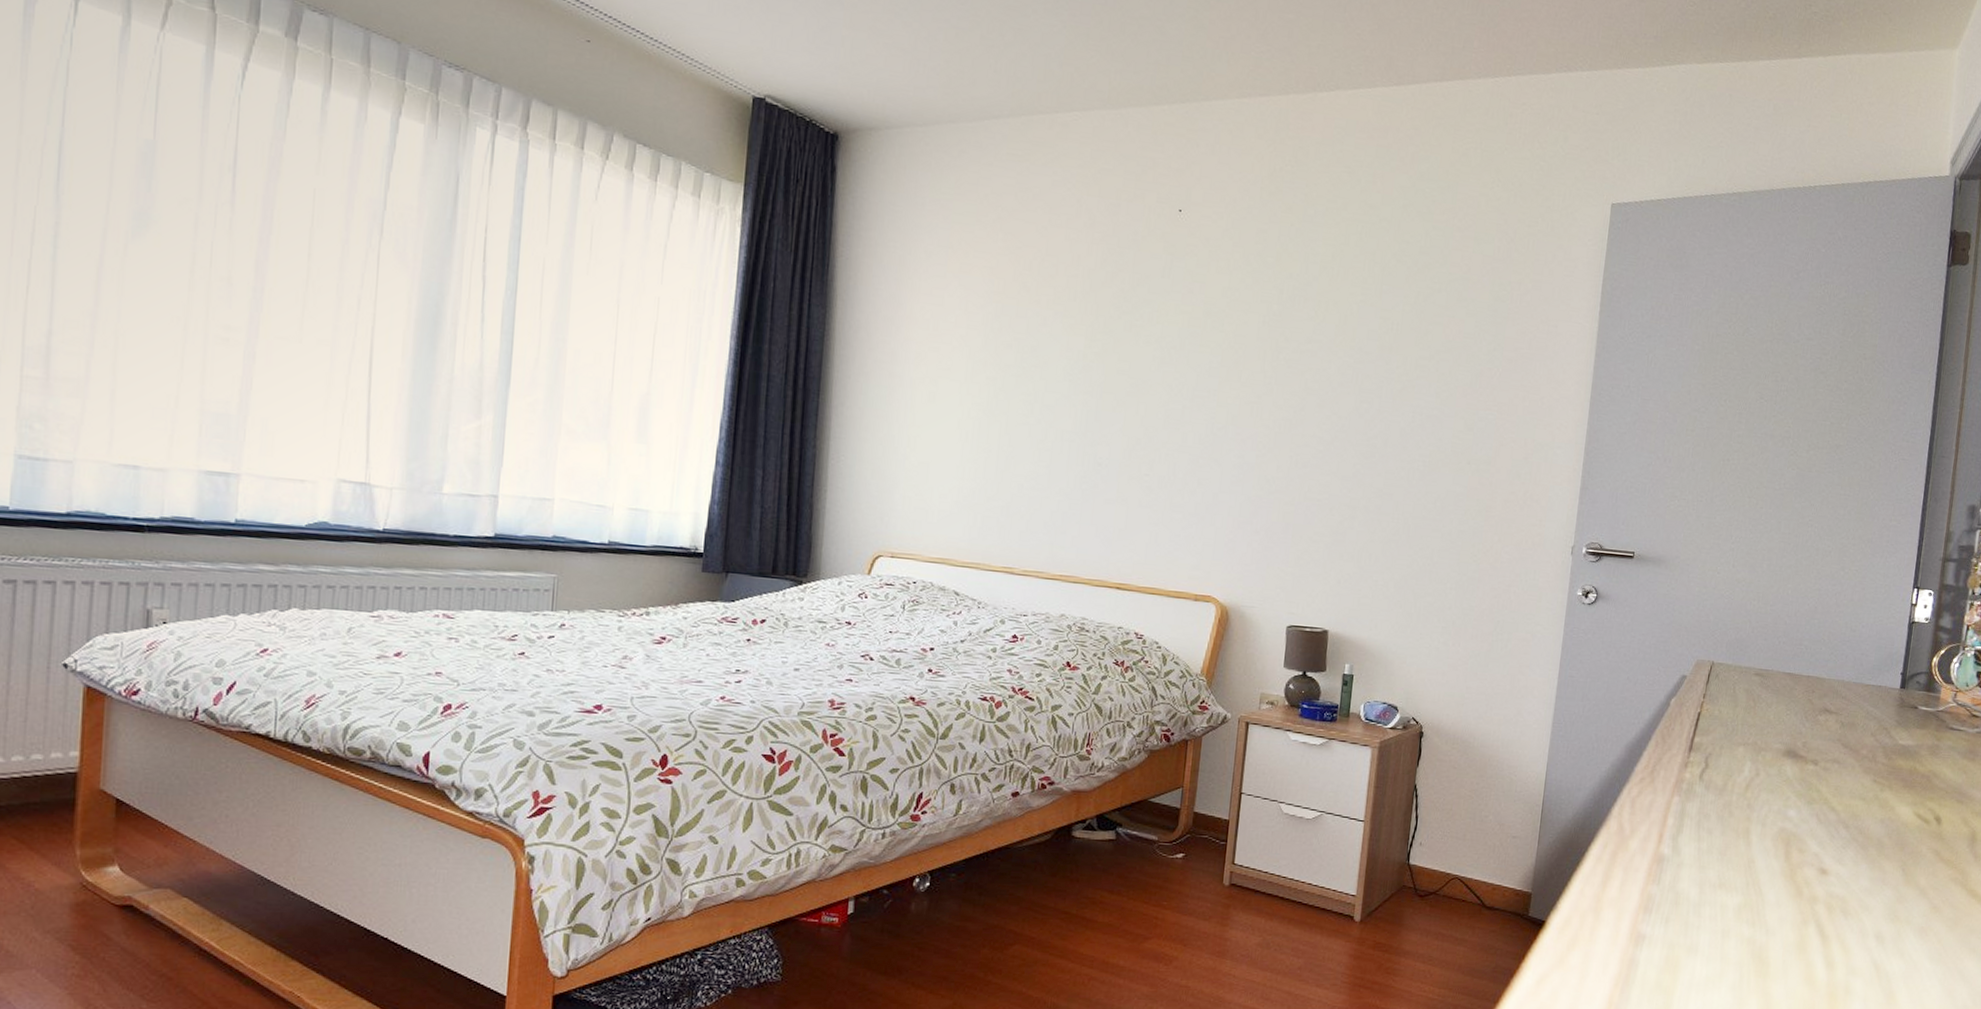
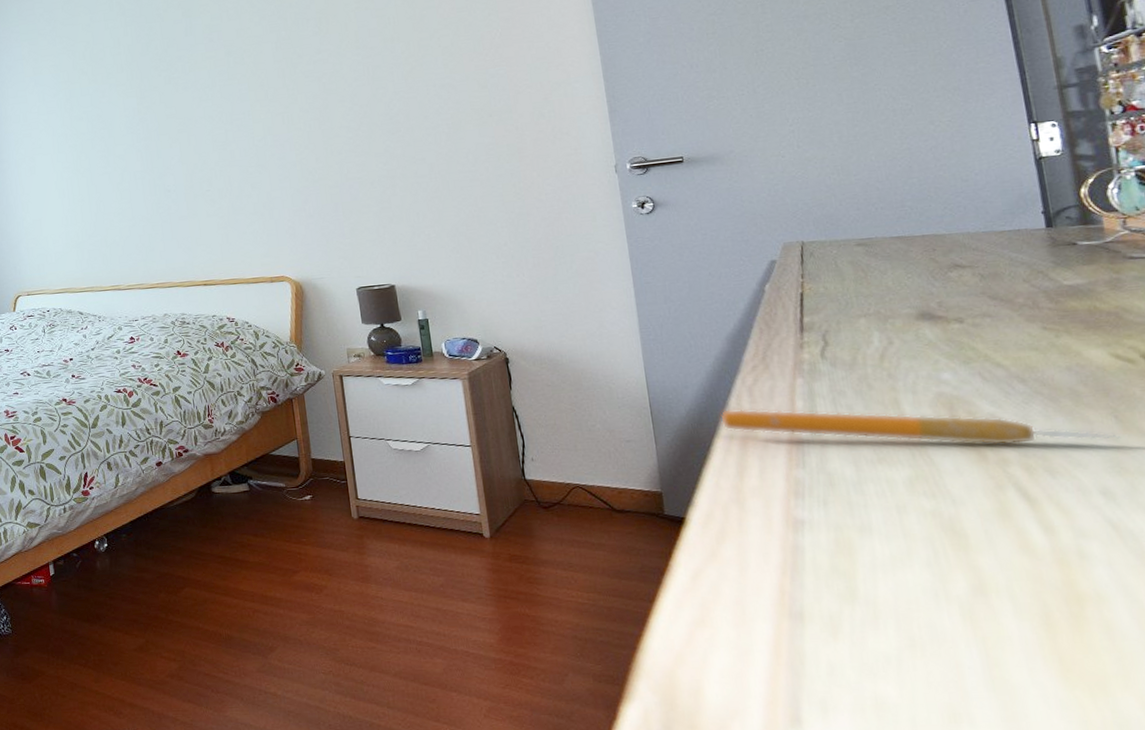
craft knife: none [1600,818,1902,890] -> present [719,408,1120,446]

